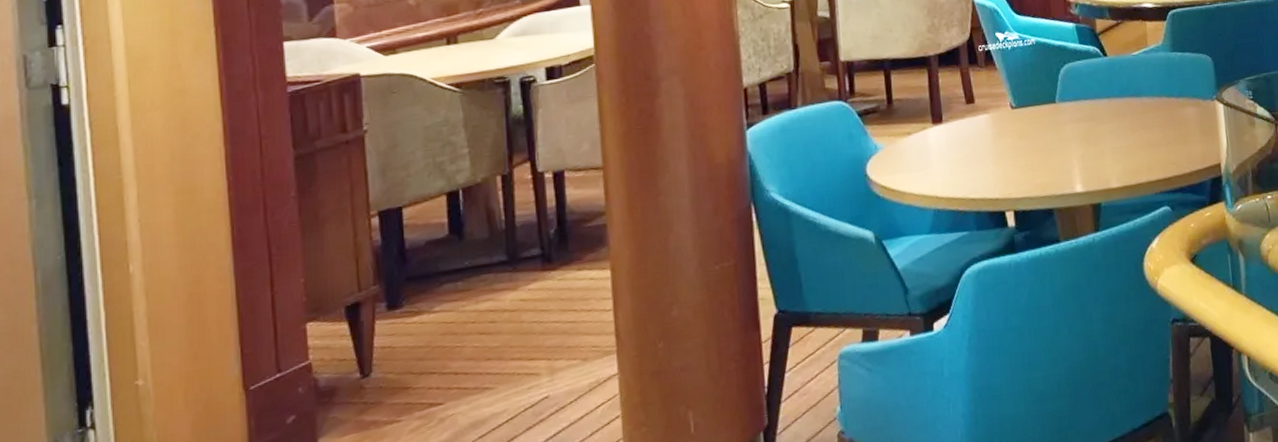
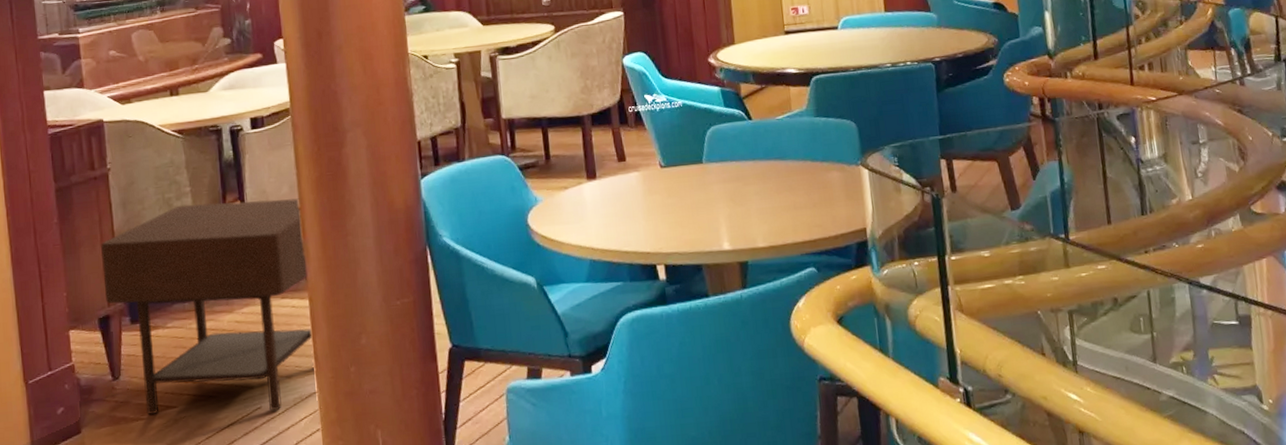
side table: none [351,156,614,415] -> present [101,198,313,414]

